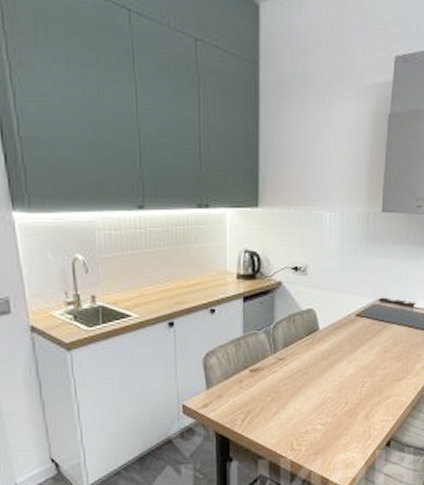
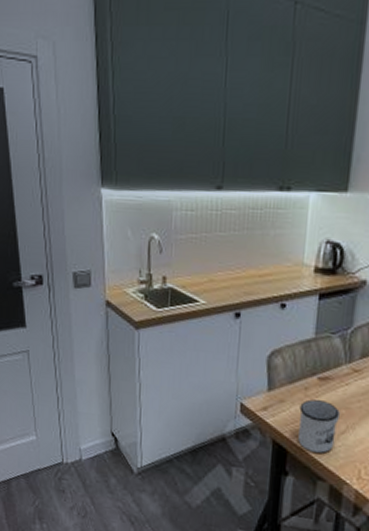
mug: none [236,389,272,436] -> present [298,399,341,453]

